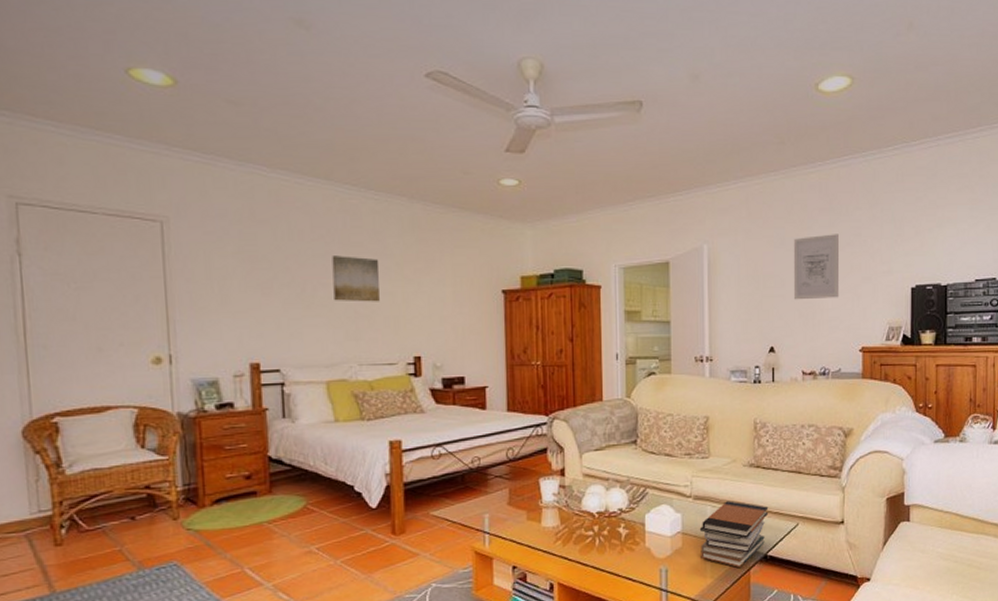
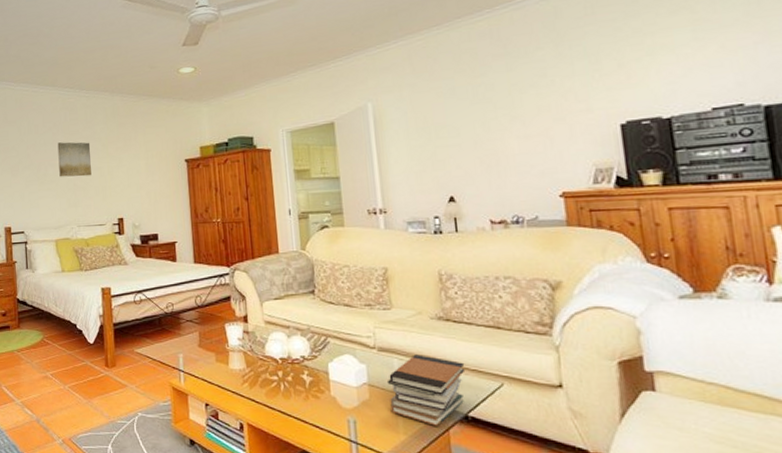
wall art: present [793,234,840,300] -> none [465,77,527,148]

